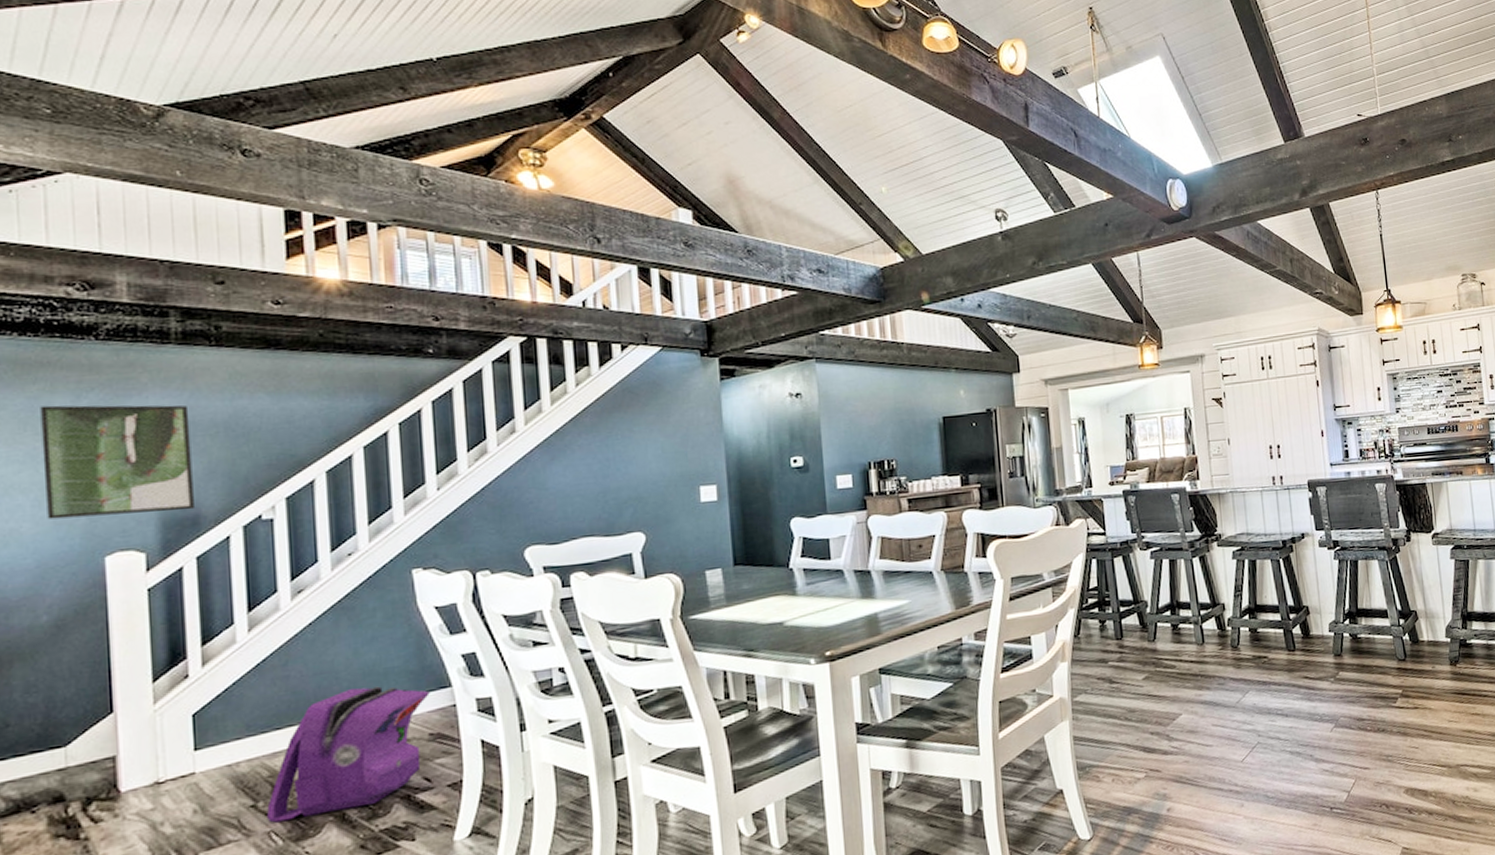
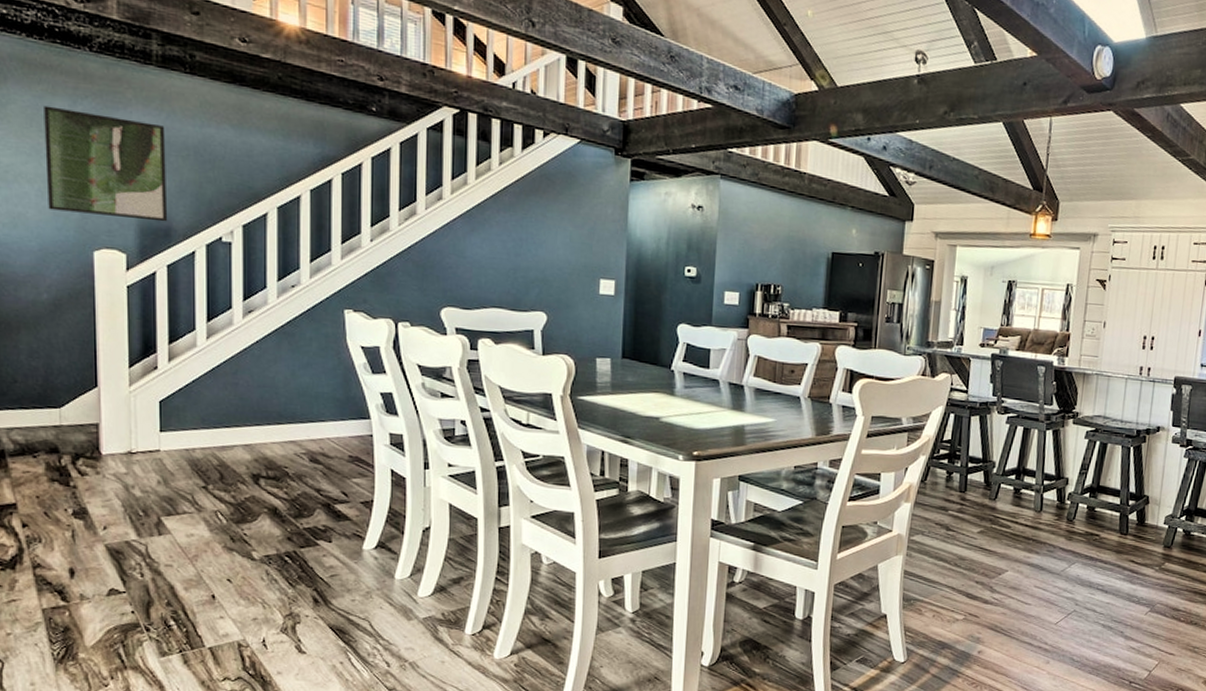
backpack: present [267,686,430,823] -> none [215,405,352,506]

